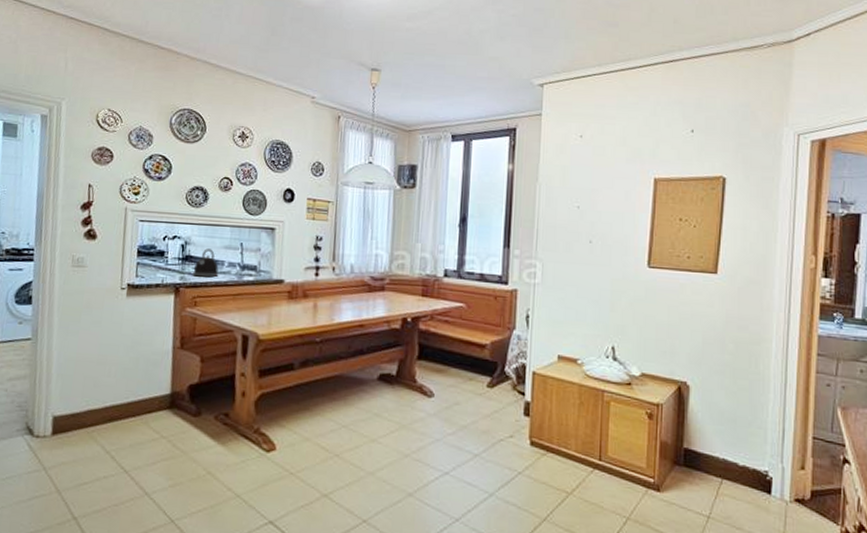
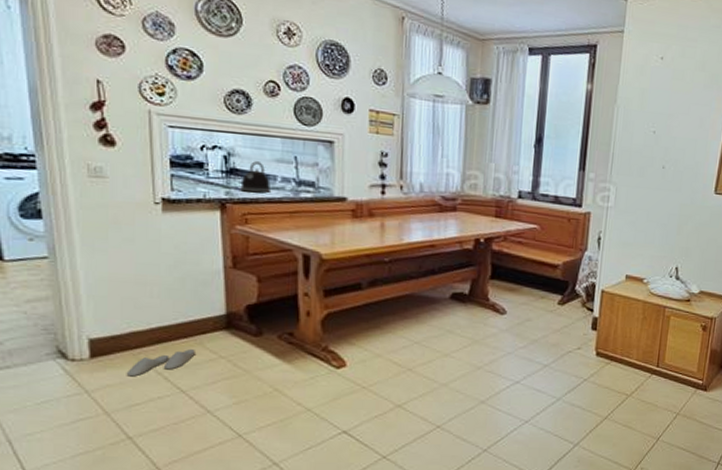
slippers: none [79,428,141,455] -> present [126,349,195,377]

